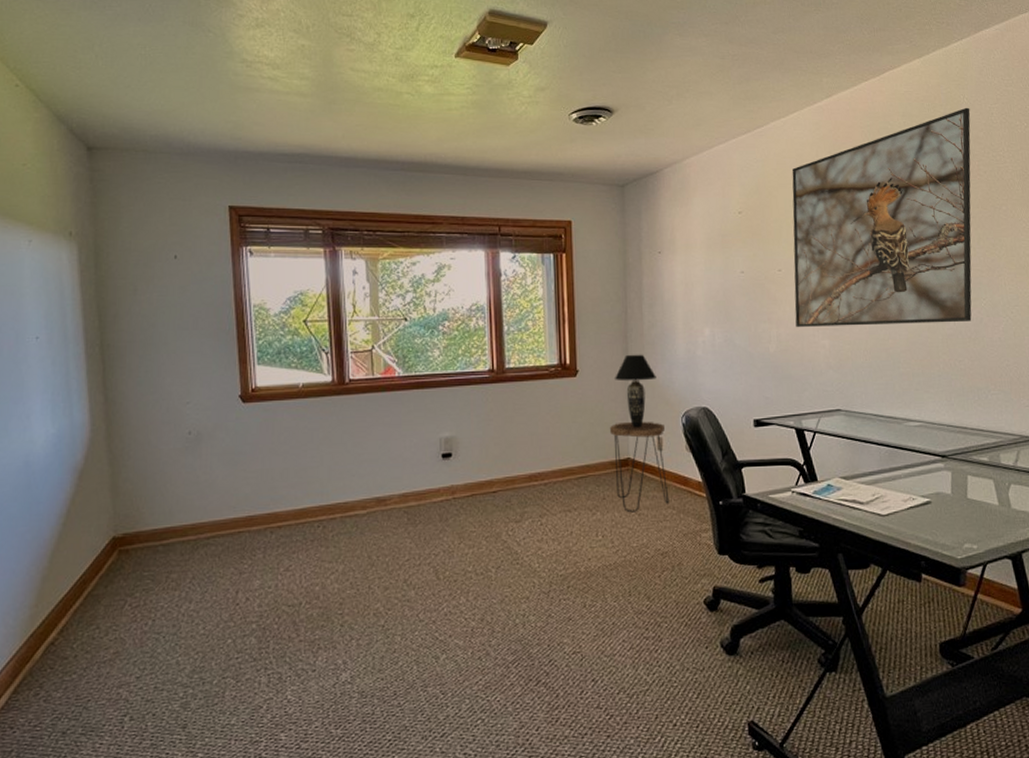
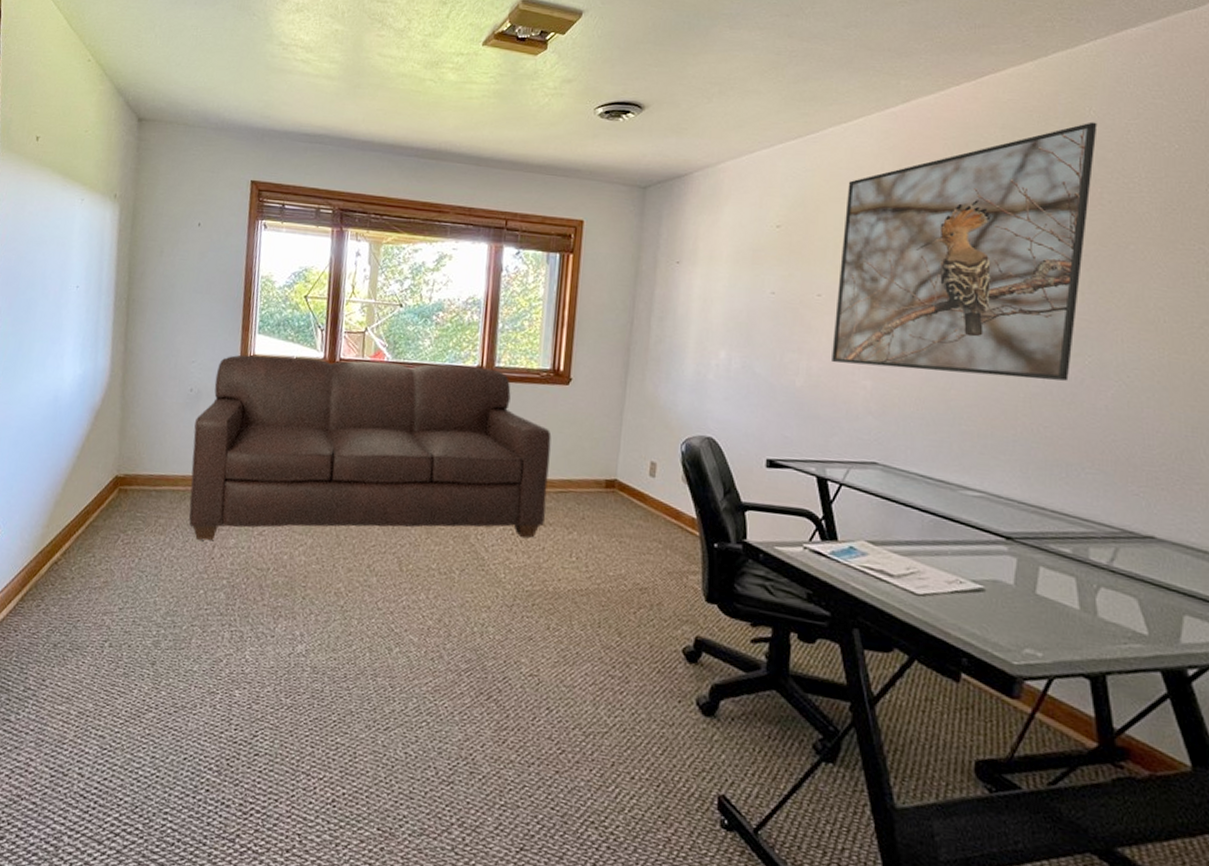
sofa: none [198,371,569,588] -> present [188,354,552,541]
side table: present [610,421,669,513] -> none [598,440,660,540]
table lamp: present [615,354,656,428] -> none [611,368,658,449]

